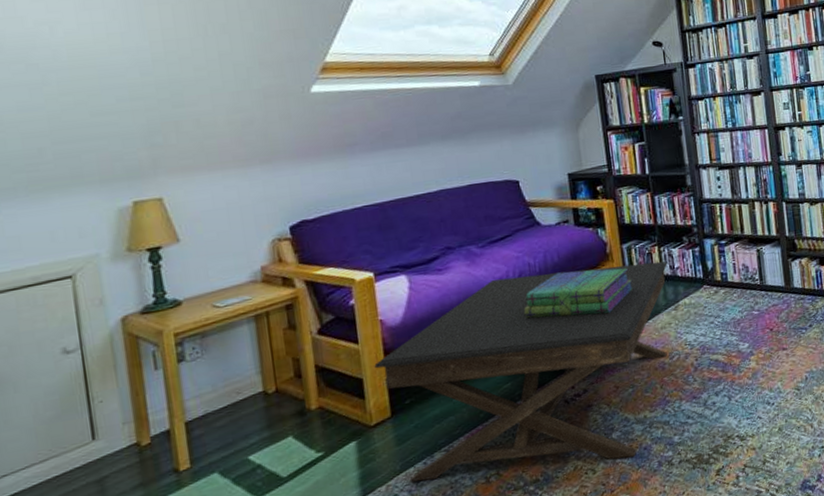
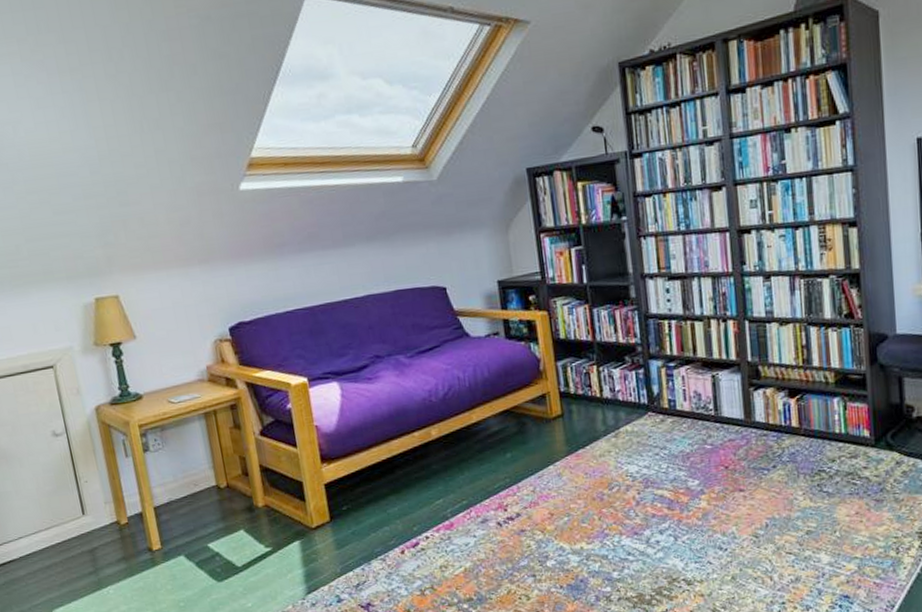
coffee table: present [374,261,668,483] -> none [312,382,607,588]
stack of books: present [523,268,633,318] -> none [454,387,569,436]

